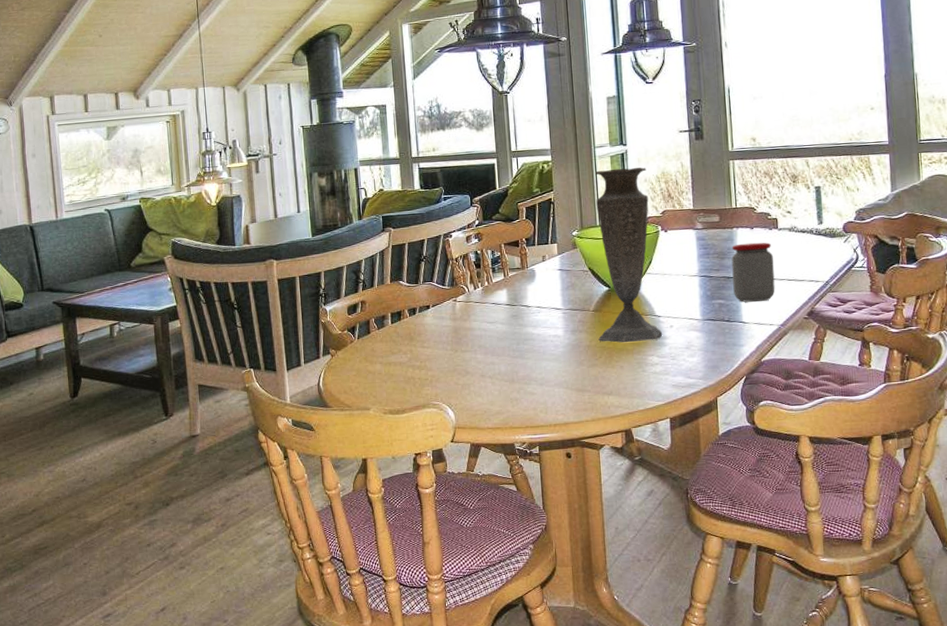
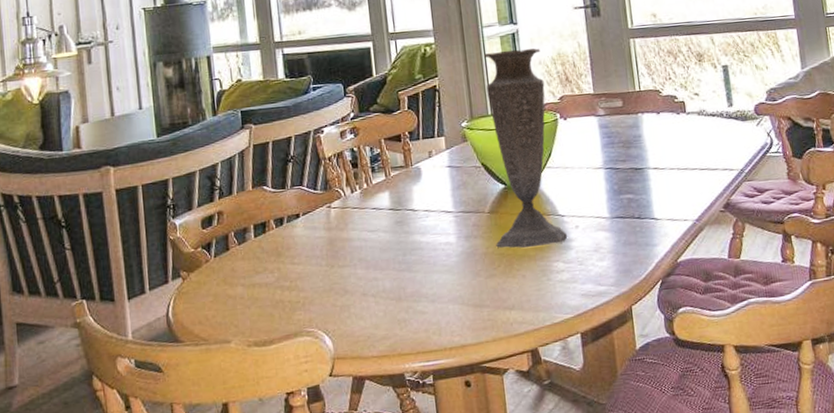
jar: present [731,242,775,302] -> none [638,128,688,197]

